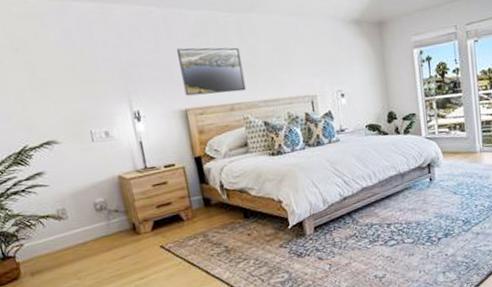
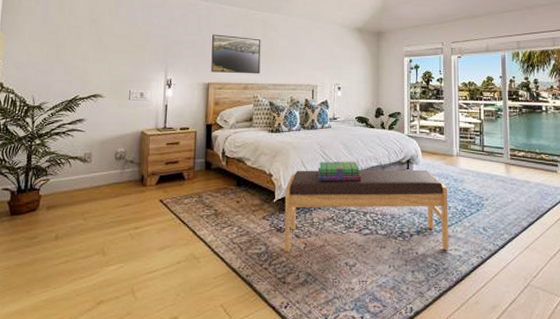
bench: none [298,171,478,276] -> present [284,169,449,252]
stack of books: none [331,174,381,201] -> present [318,162,362,182]

